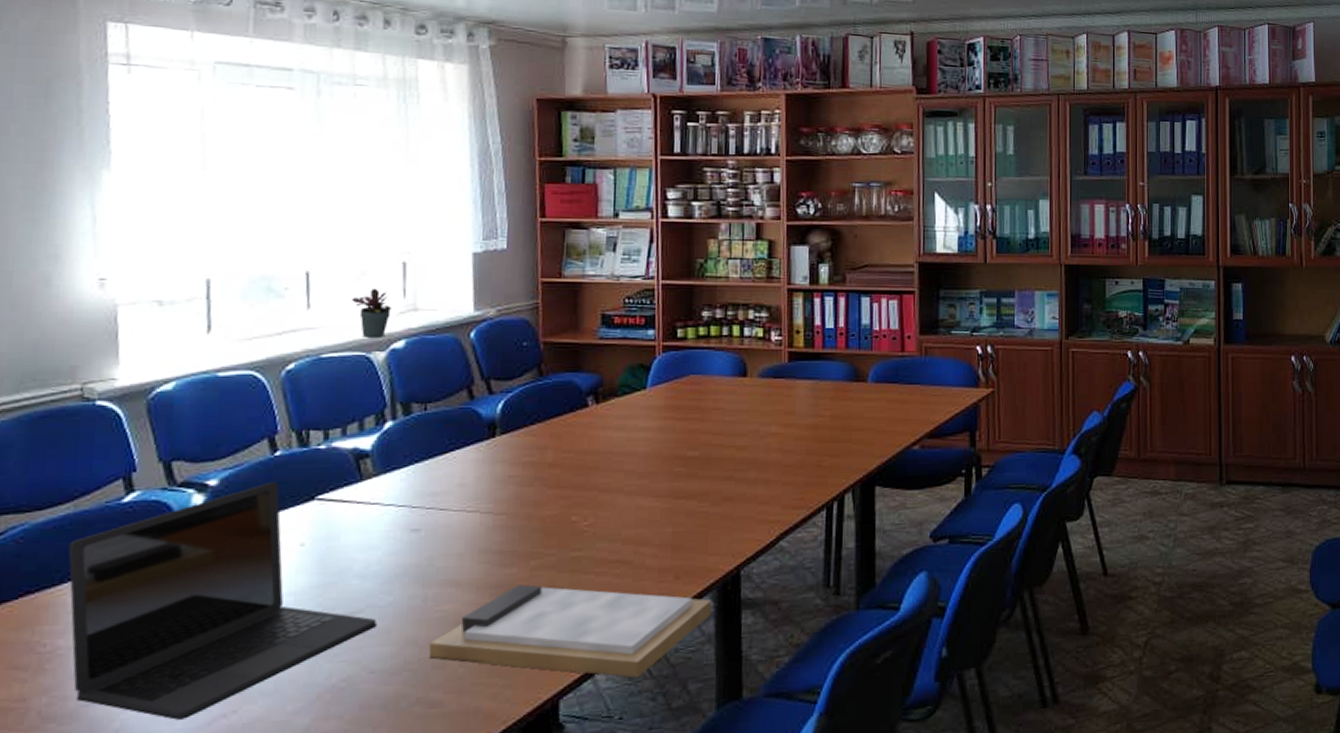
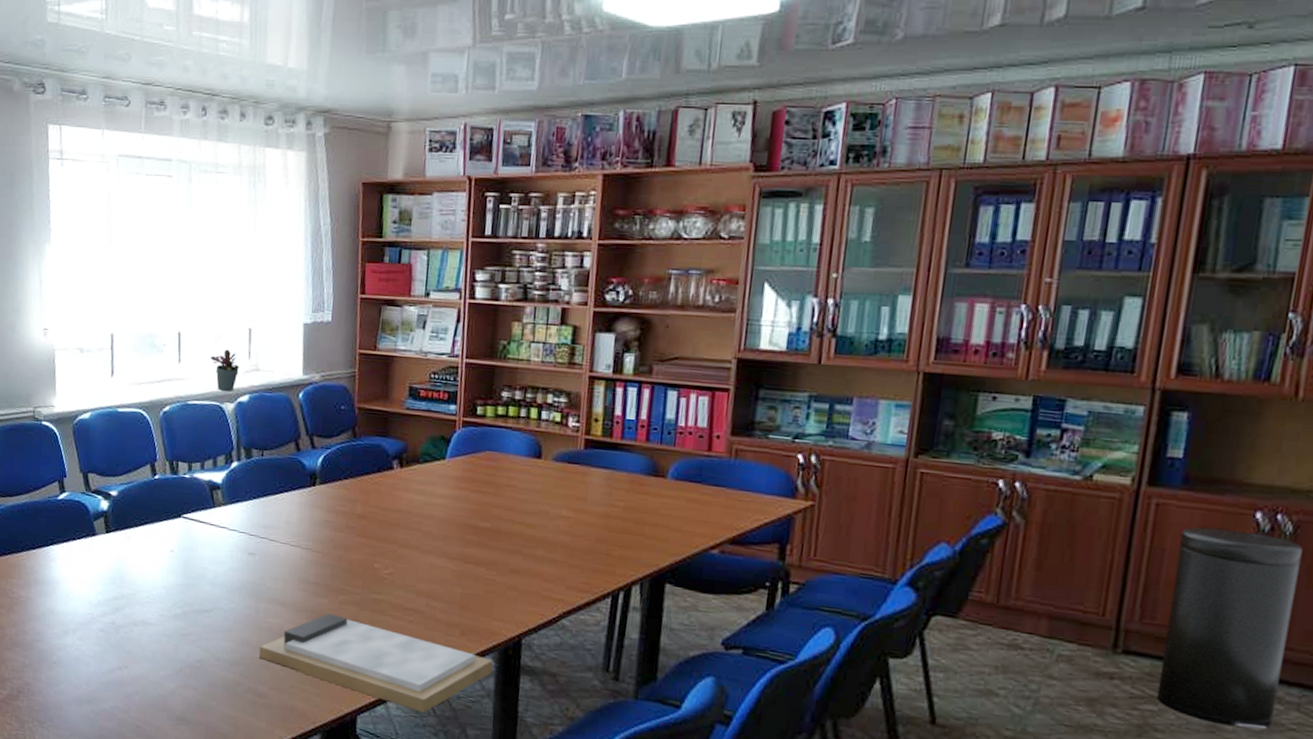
laptop: present [68,482,376,720] -> none [26,498,222,665]
pedal bin: none [1250,372,1323,530] -> present [1156,527,1303,730]

